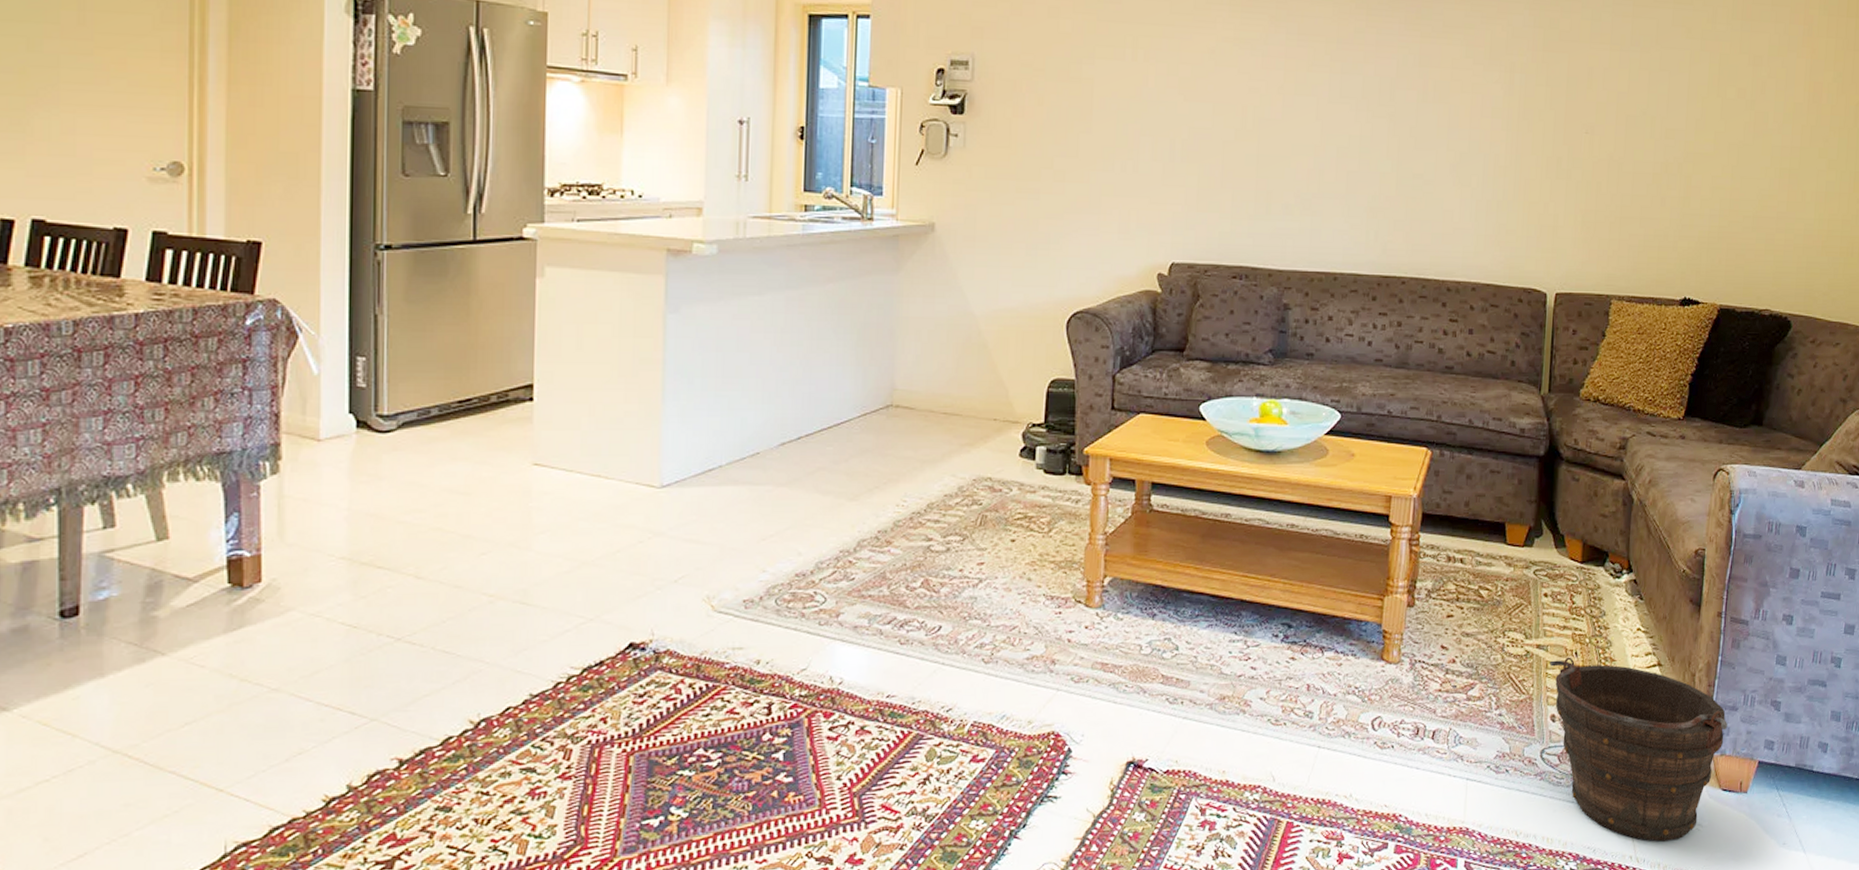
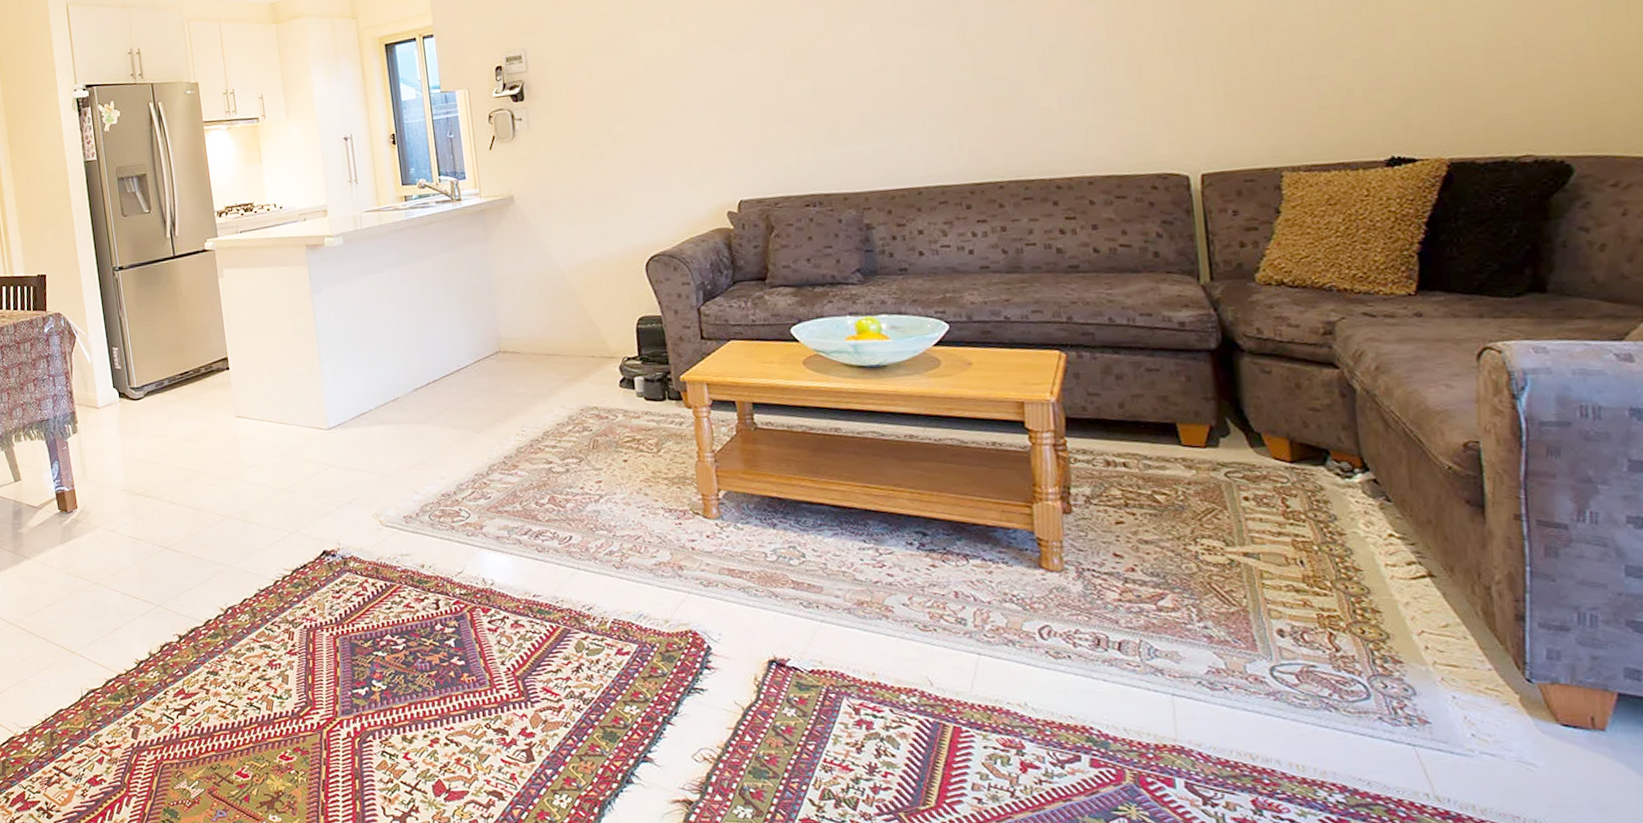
bucket: present [1550,657,1727,842] -> none [1265,566,1556,780]

